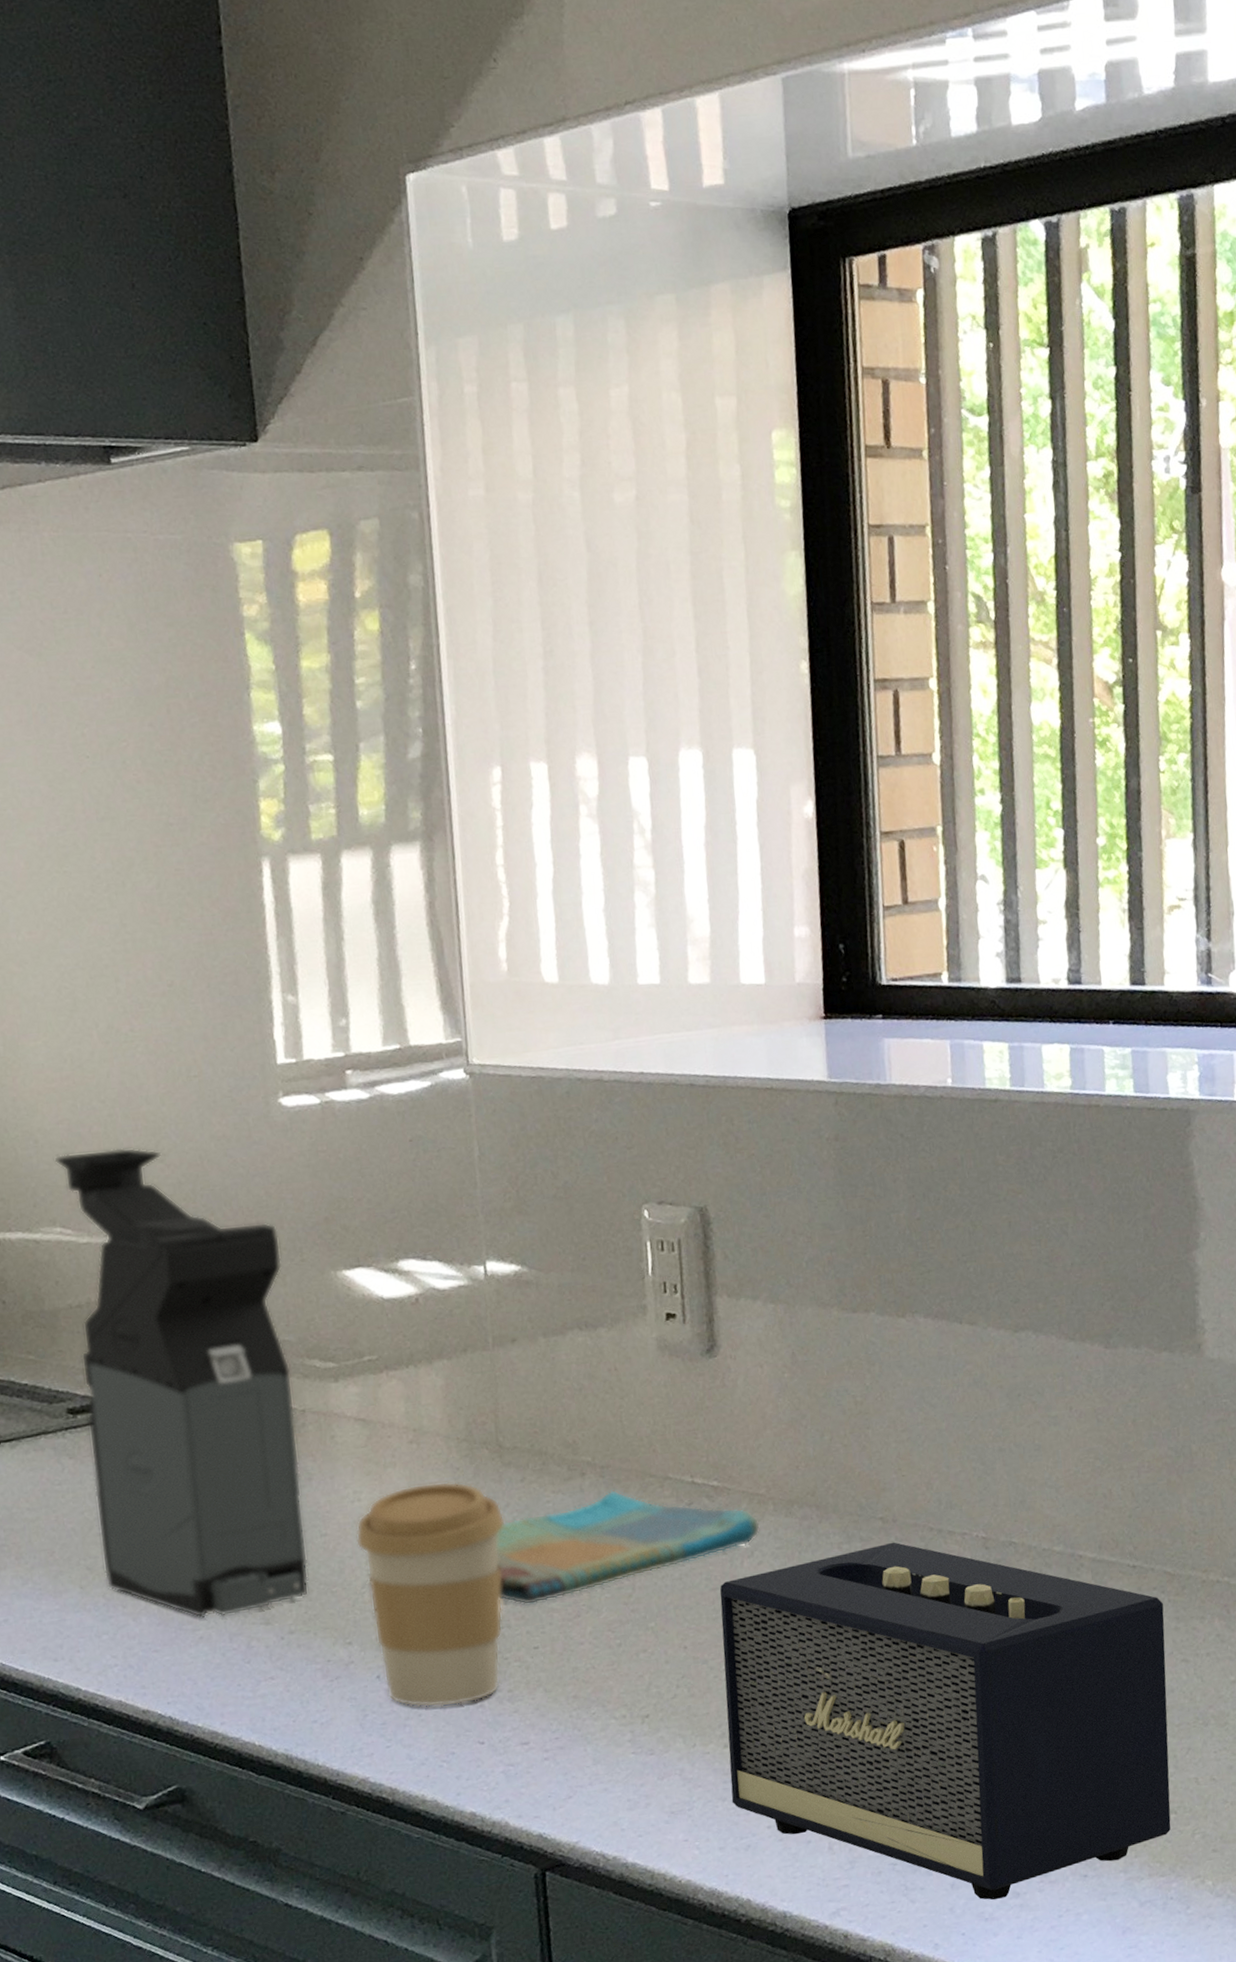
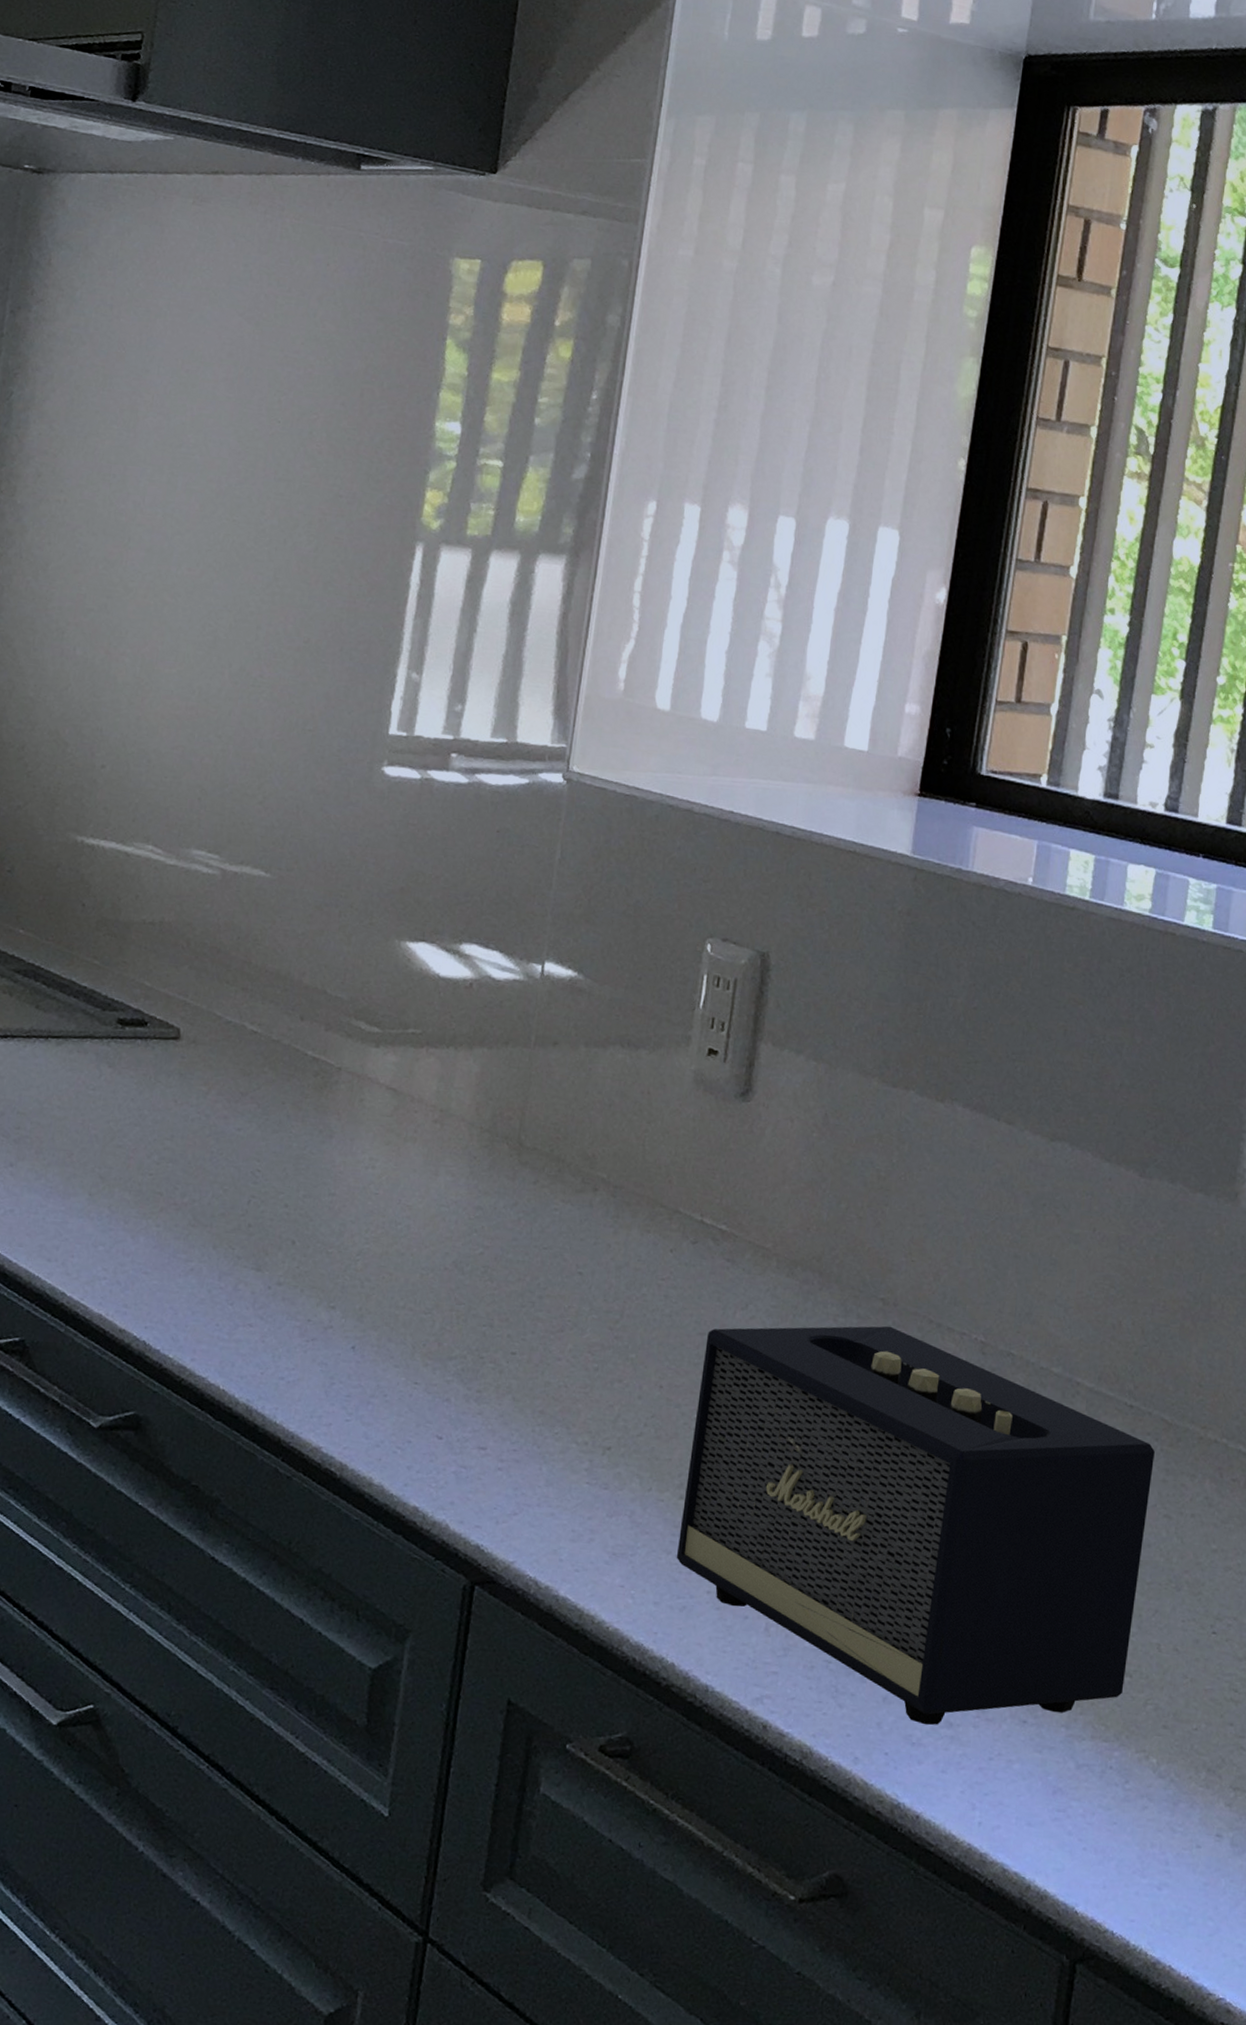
coffee maker: present [54,1147,309,1618] -> none [114,778,354,1254]
coffee cup: present [356,1481,505,1708] -> none [358,1164,510,1395]
dish towel: present [496,1490,760,1605] -> none [488,1211,760,1309]

